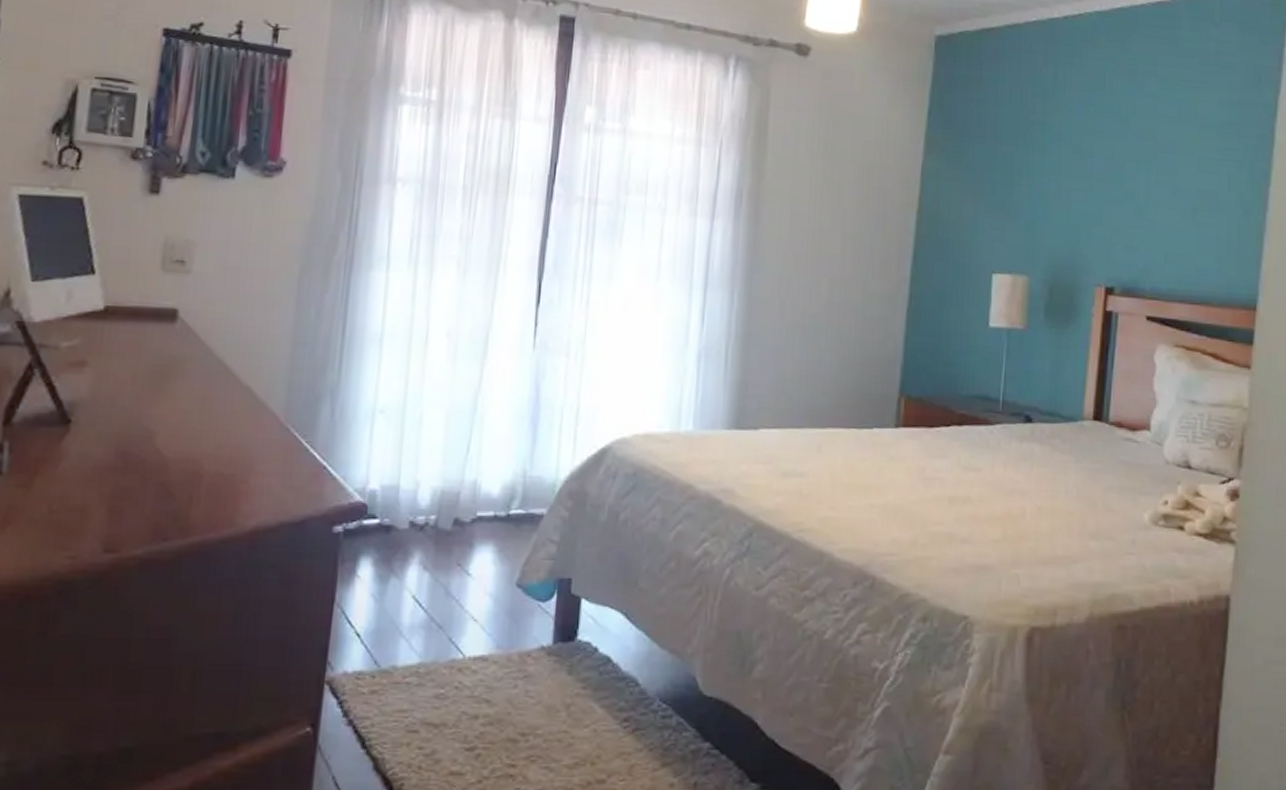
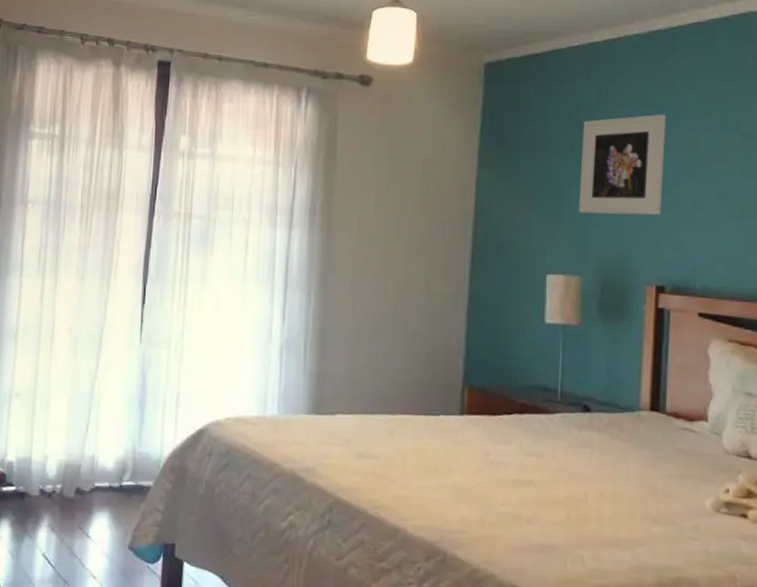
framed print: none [1029,100,1125,211] -> present [578,114,667,215]

